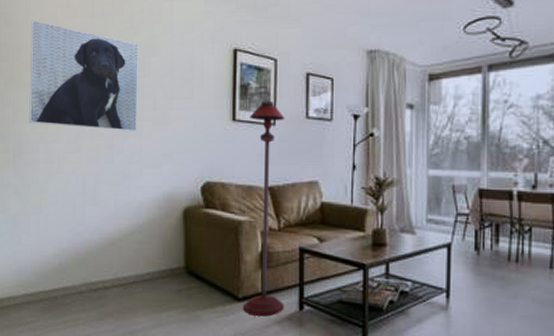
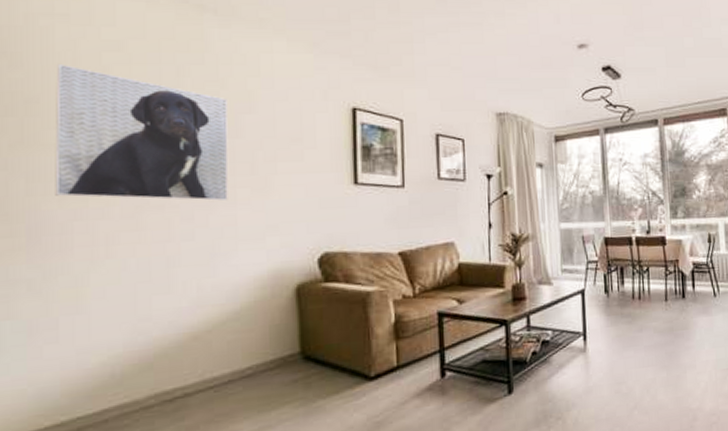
floor lamp: present [243,100,285,317] -> none [374,162,424,394]

